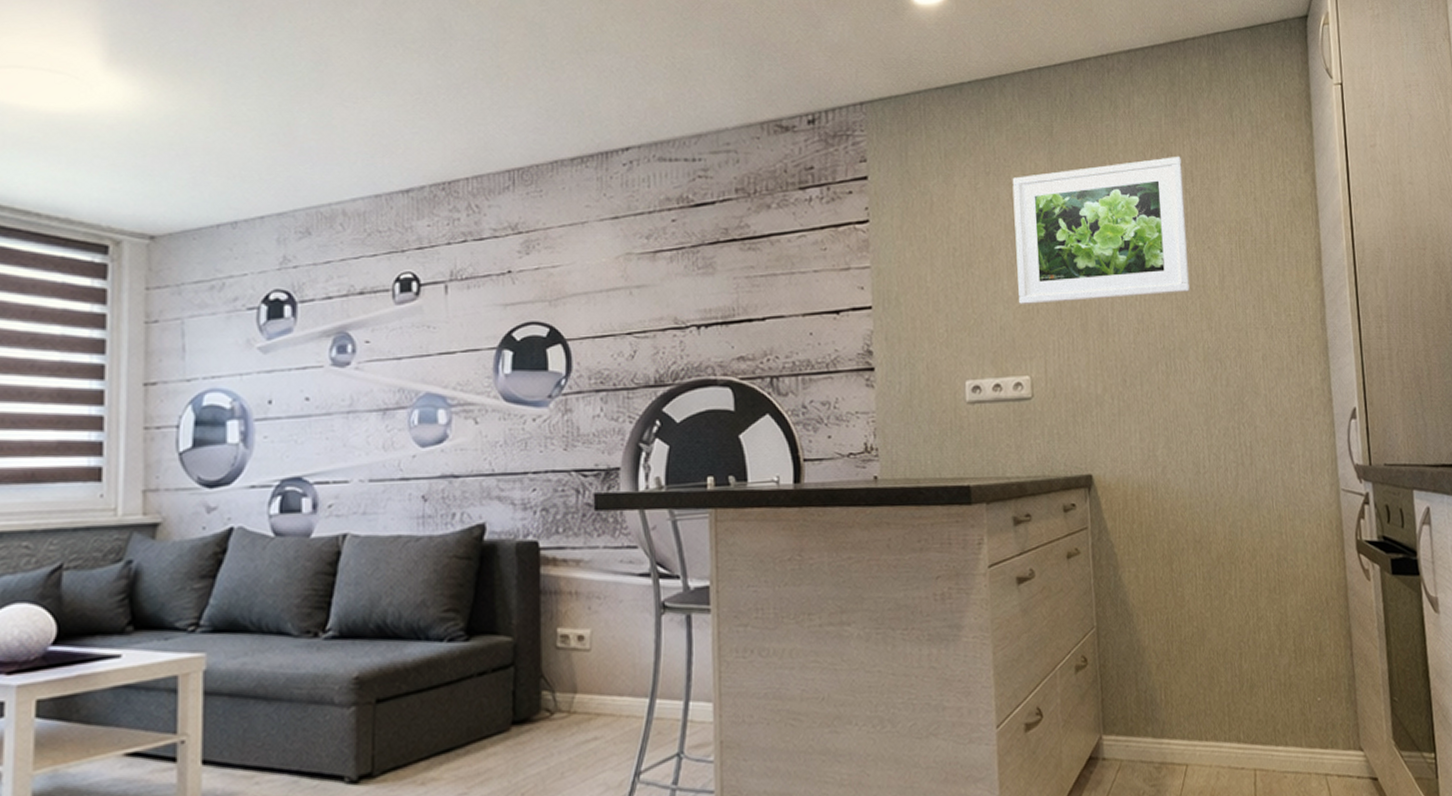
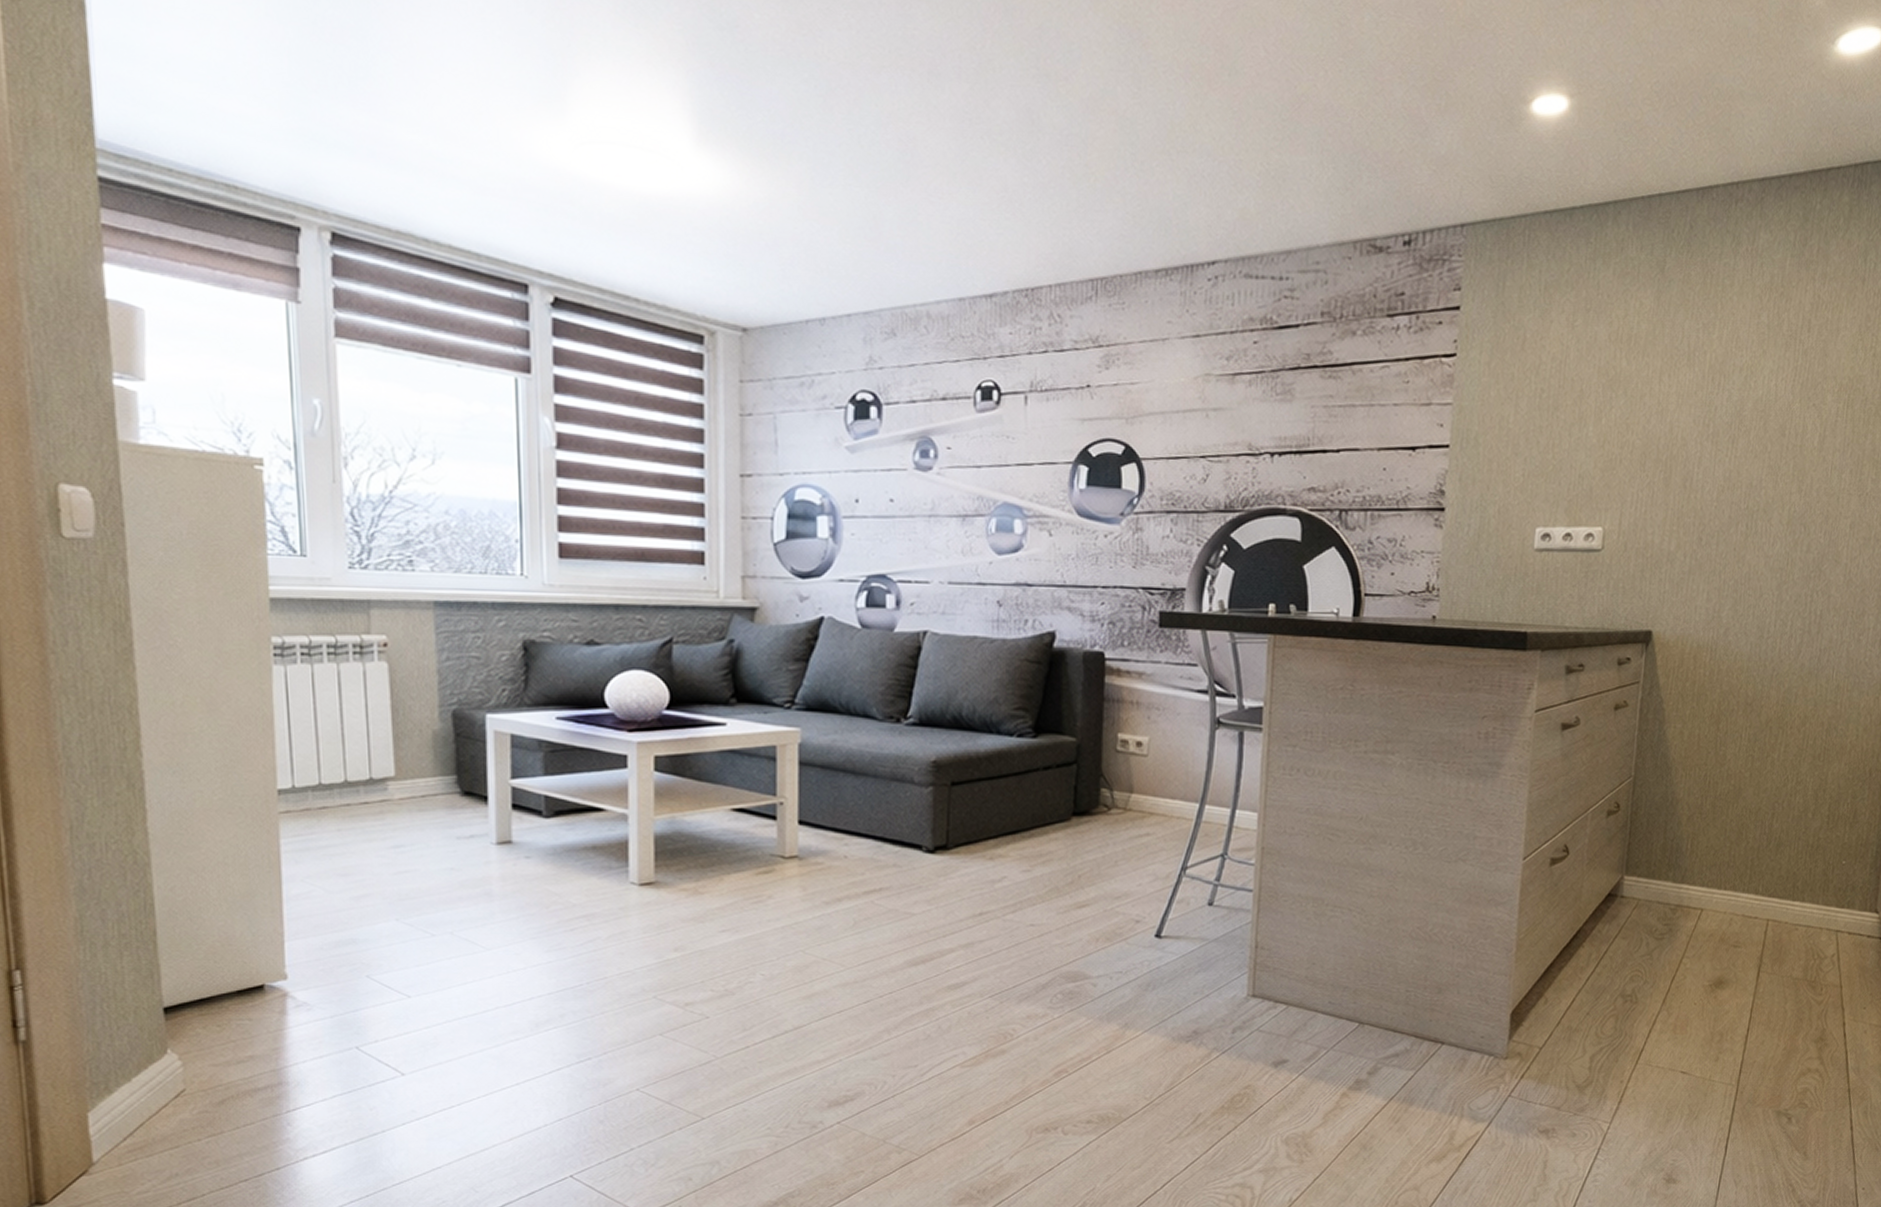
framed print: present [1012,156,1190,305] -> none [1602,302,1801,454]

